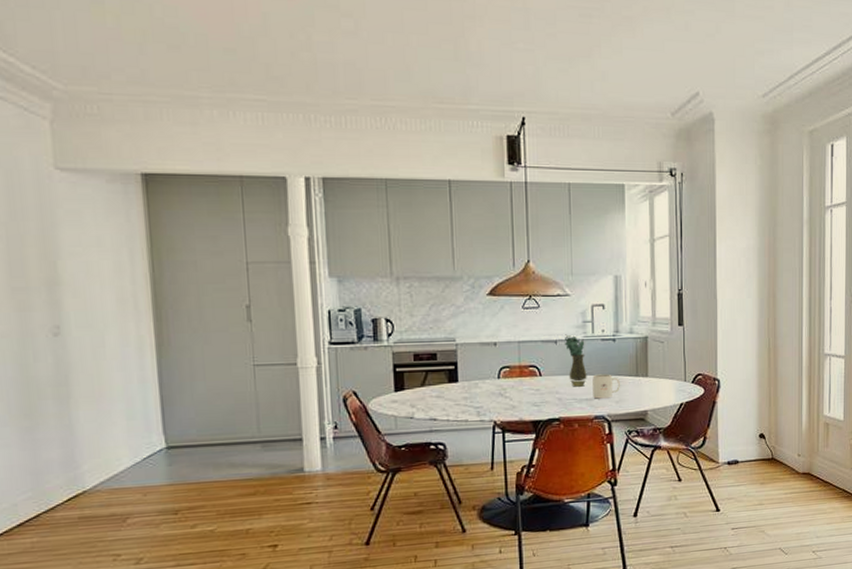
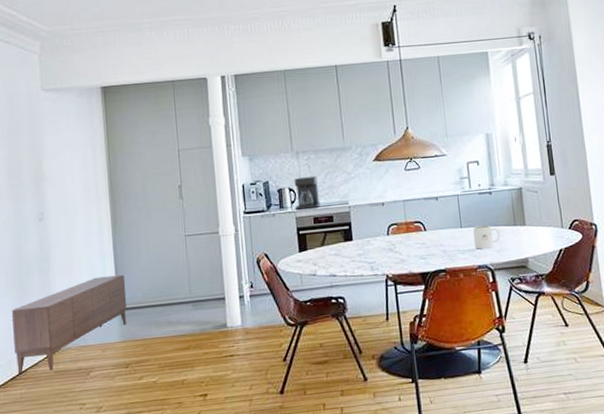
sideboard: none [17,407,177,521] -> present [12,274,127,375]
coffee maker: none [392,306,423,345] -> present [295,175,321,211]
vase: present [564,334,587,387] -> none [444,191,468,239]

